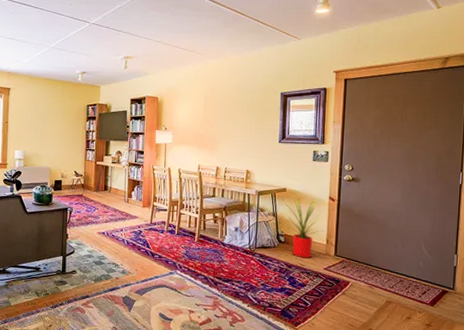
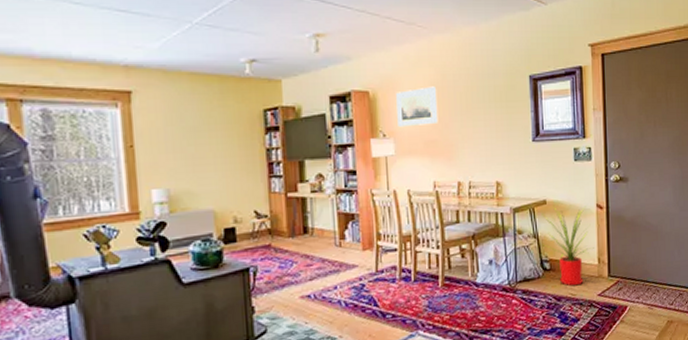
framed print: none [176,96,207,124] -> present [396,86,439,128]

